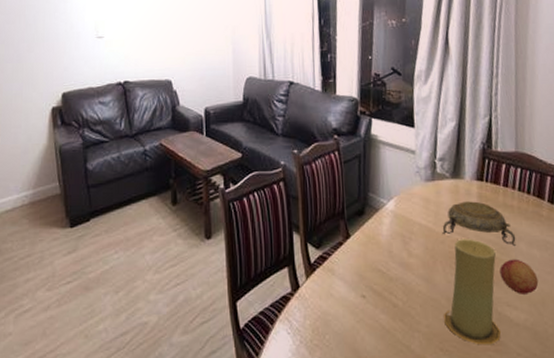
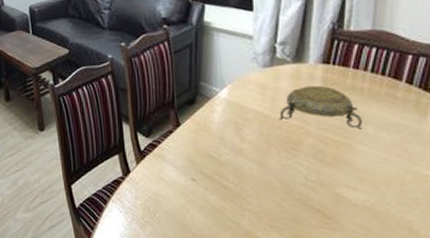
candle: present [444,239,501,345] -> none [276,123,338,223]
fruit: present [500,259,539,294] -> none [341,142,385,177]

